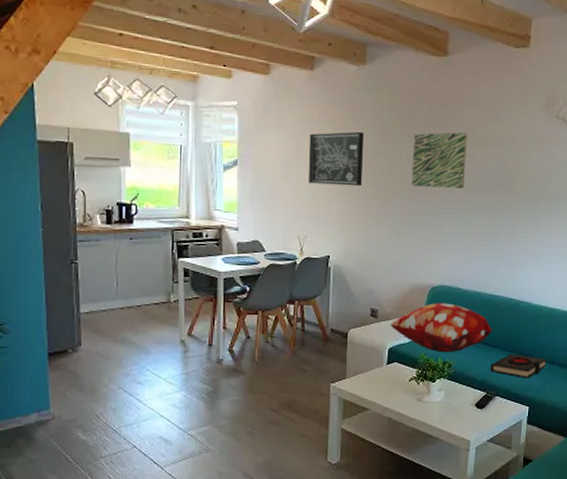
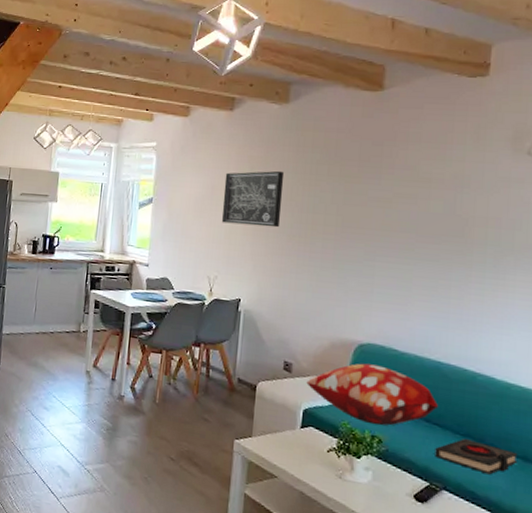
wall art: present [411,132,468,189] -> none [336,171,407,234]

